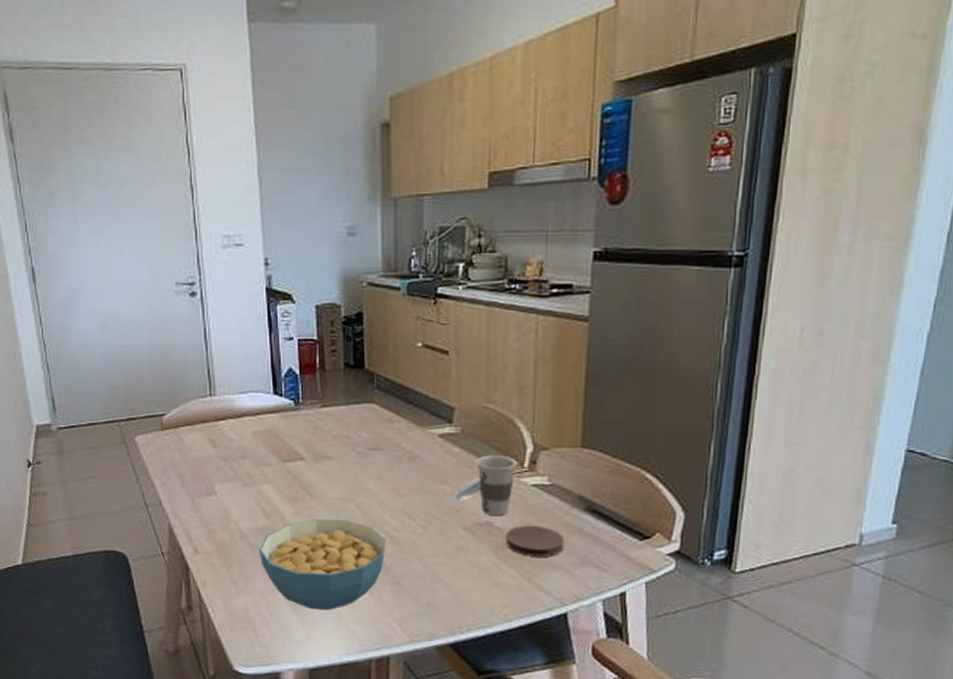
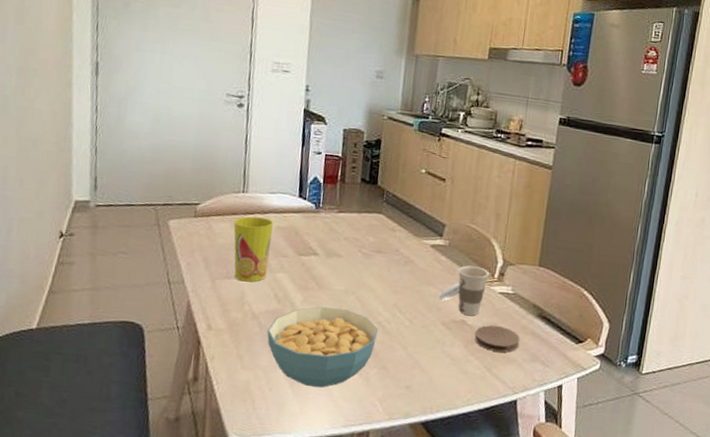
cup: none [205,423,250,498] -> present [234,216,273,282]

